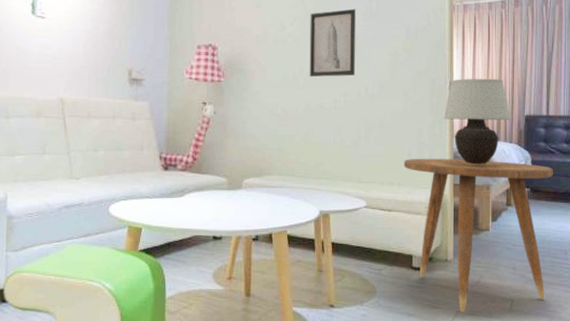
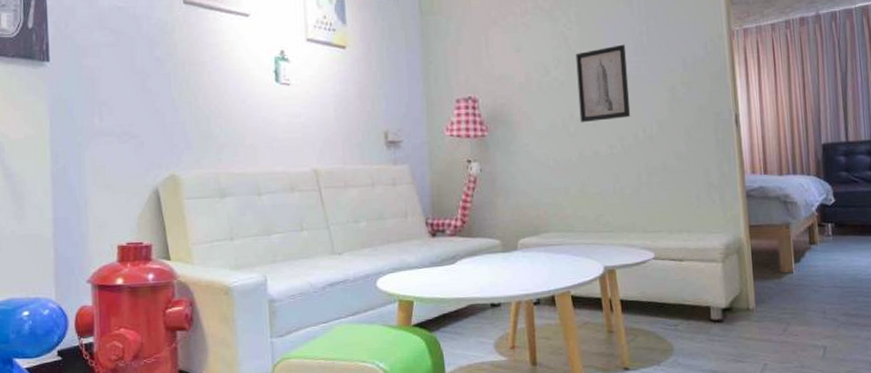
side table: present [403,158,553,313] -> none [691,196,860,366]
table lamp: present [443,78,511,165] -> none [731,106,807,203]

